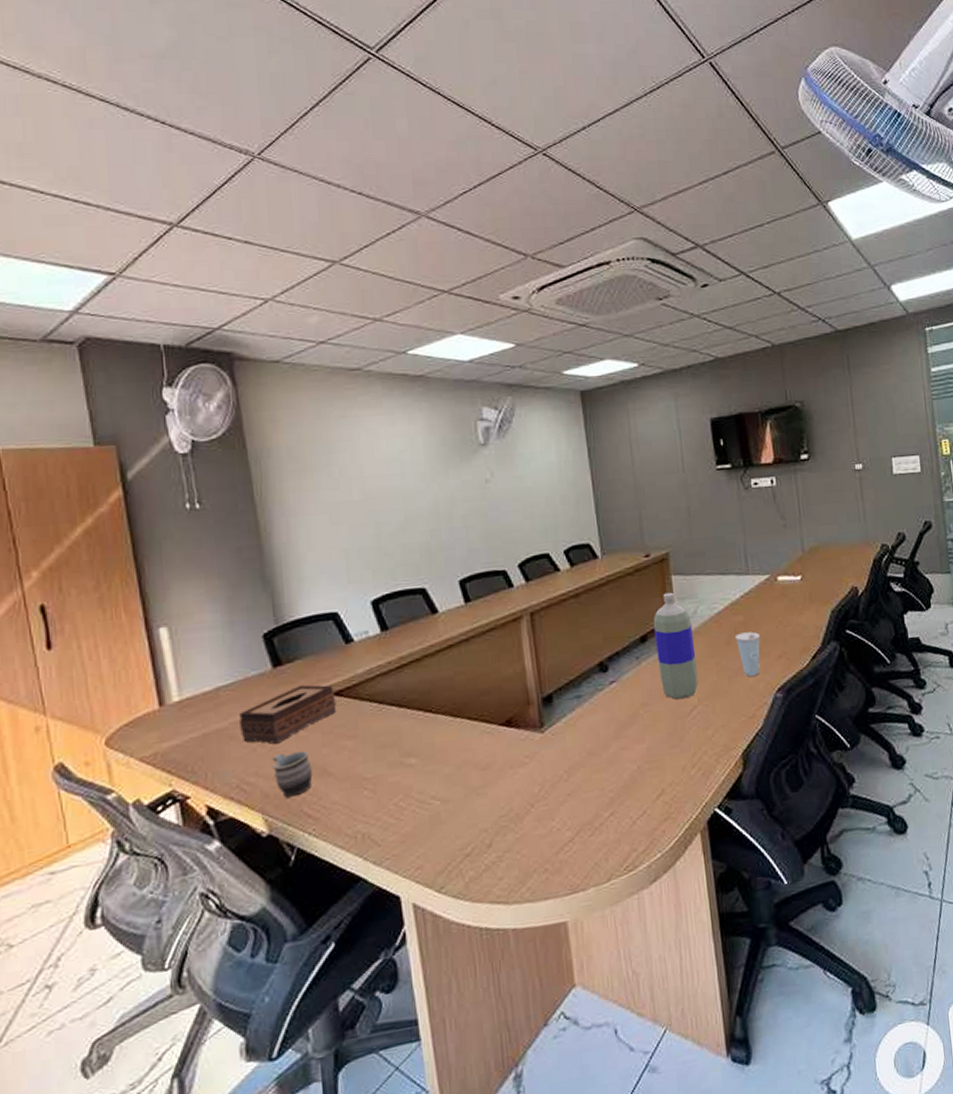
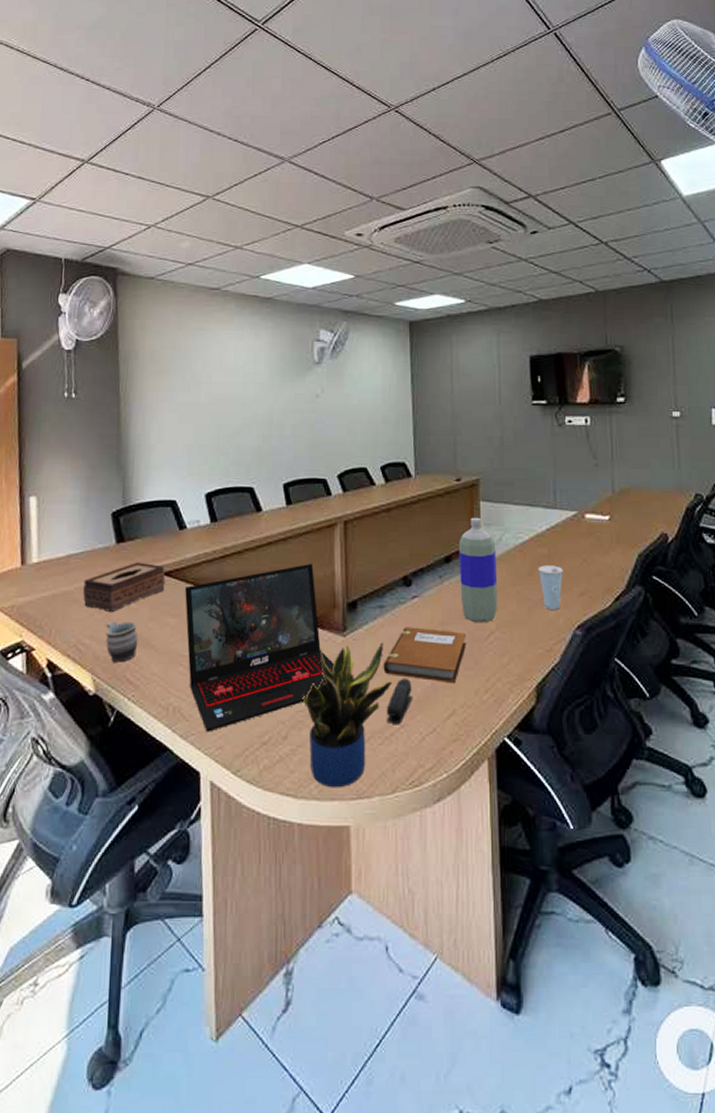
laptop: none [360,662,535,854] -> present [185,564,334,732]
potted plant: none [503,733,598,888] -> present [302,642,393,788]
notebook: none [586,710,670,765] -> present [383,627,466,684]
stapler: none [594,765,620,814] -> present [386,678,413,724]

